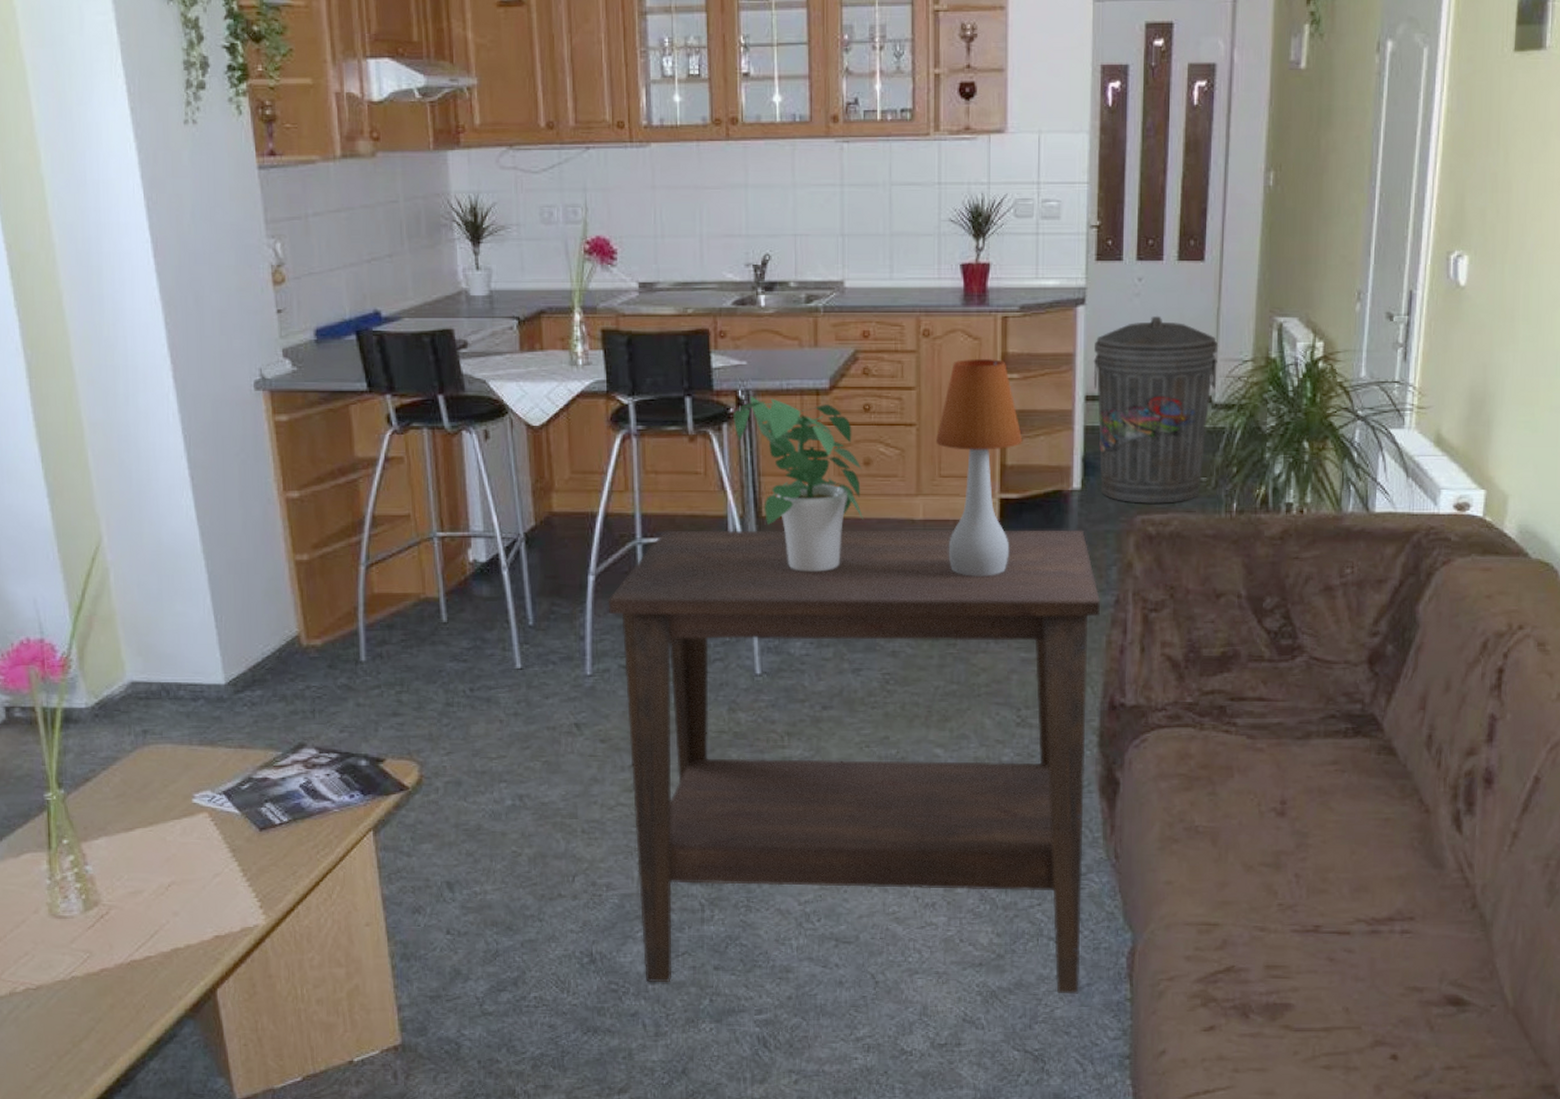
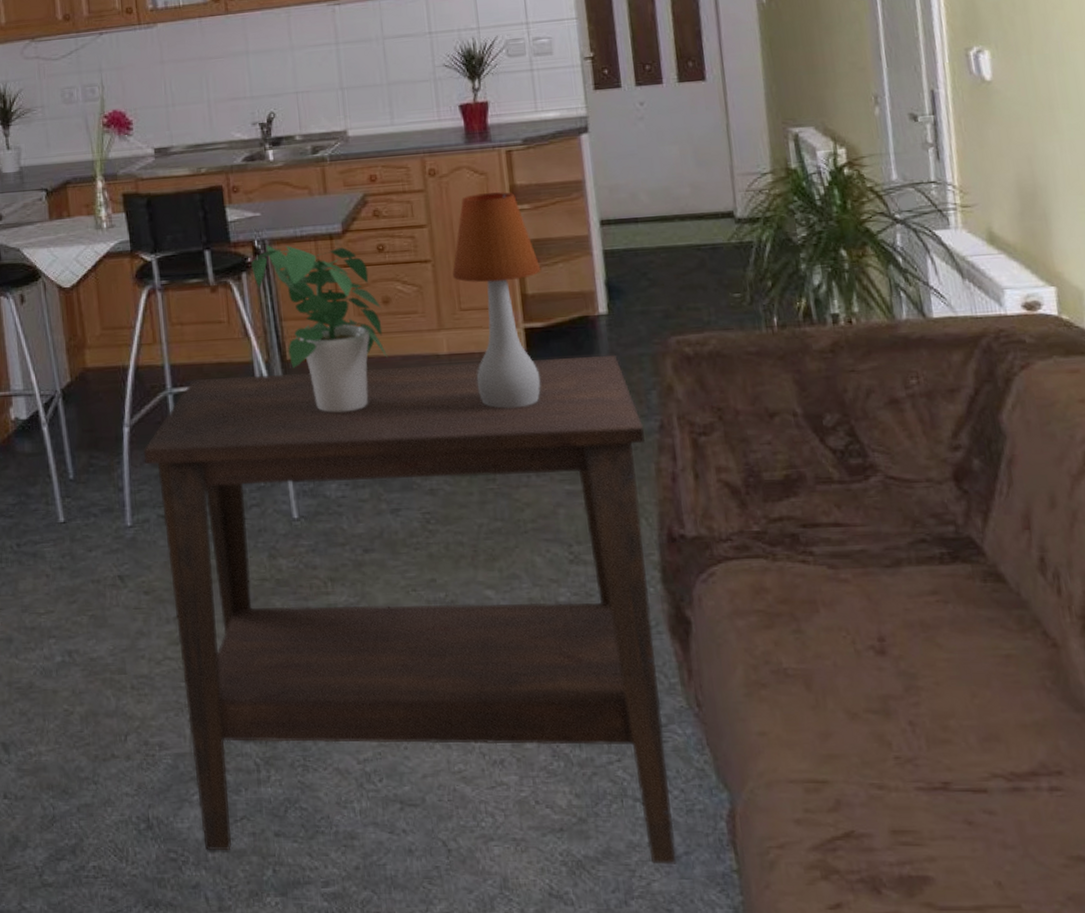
trash can: present [1093,315,1219,504] -> none [603,136,737,324]

